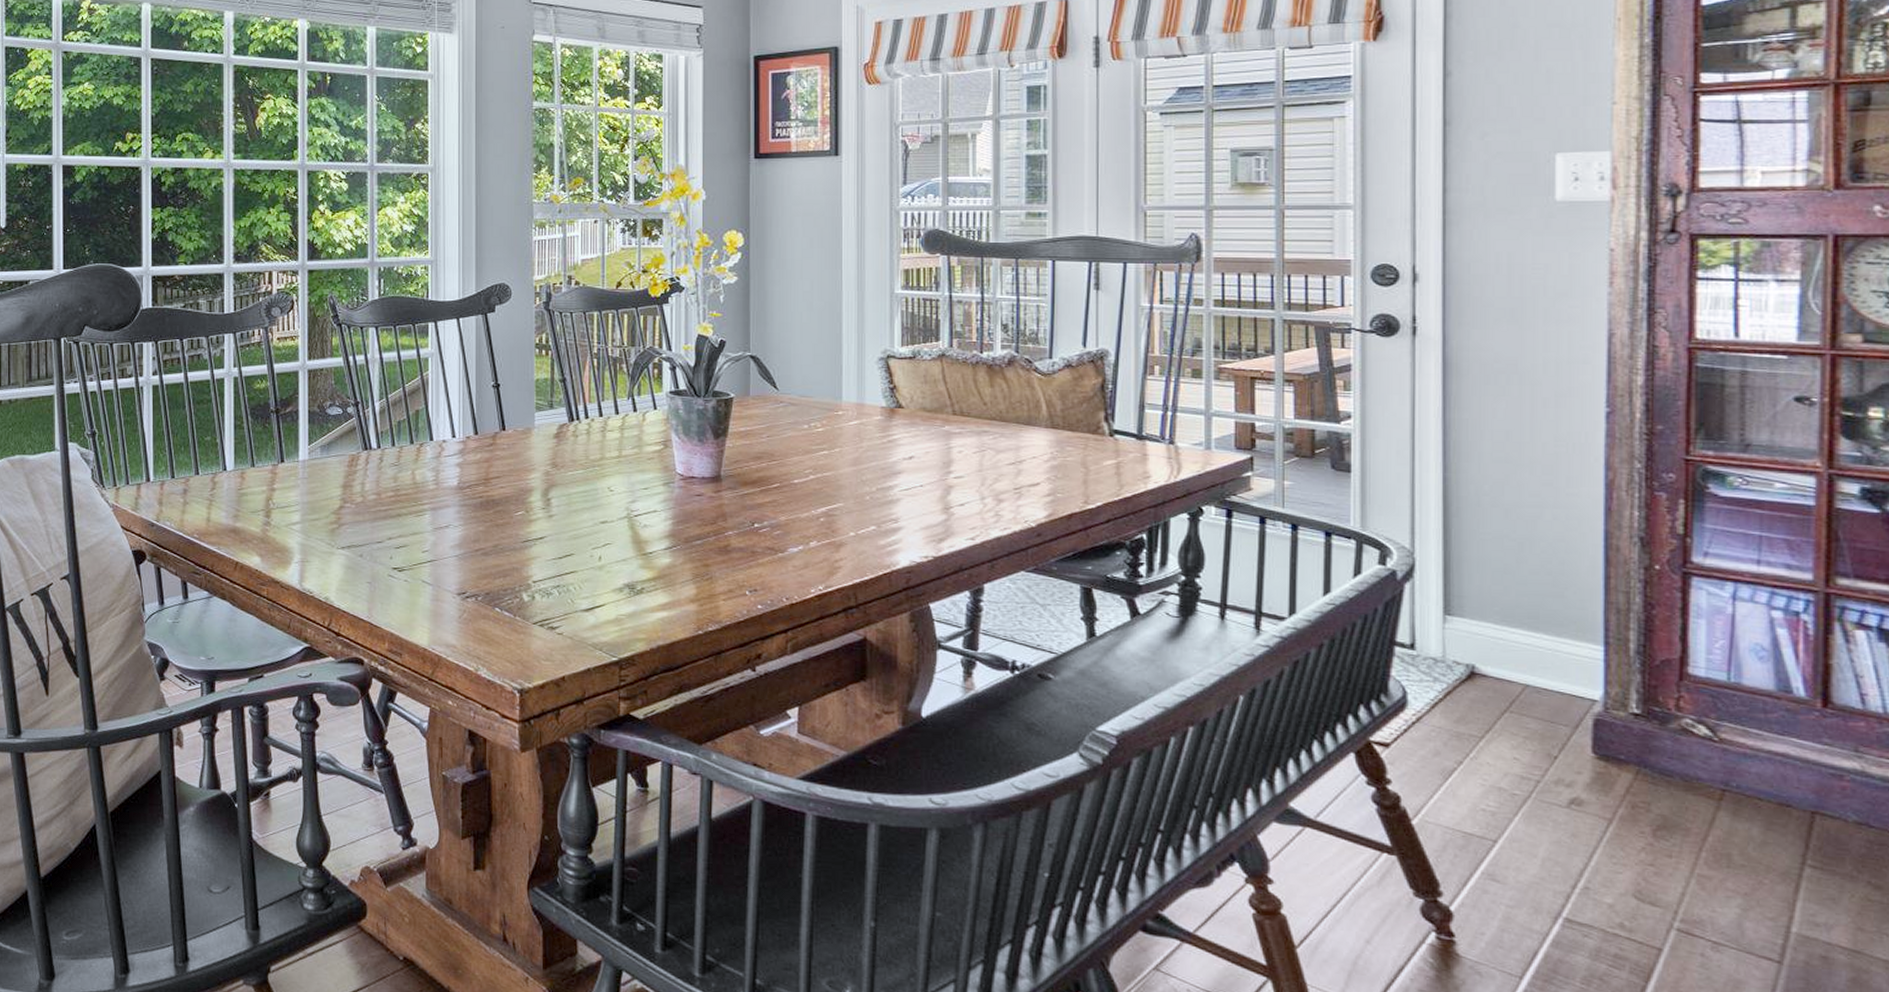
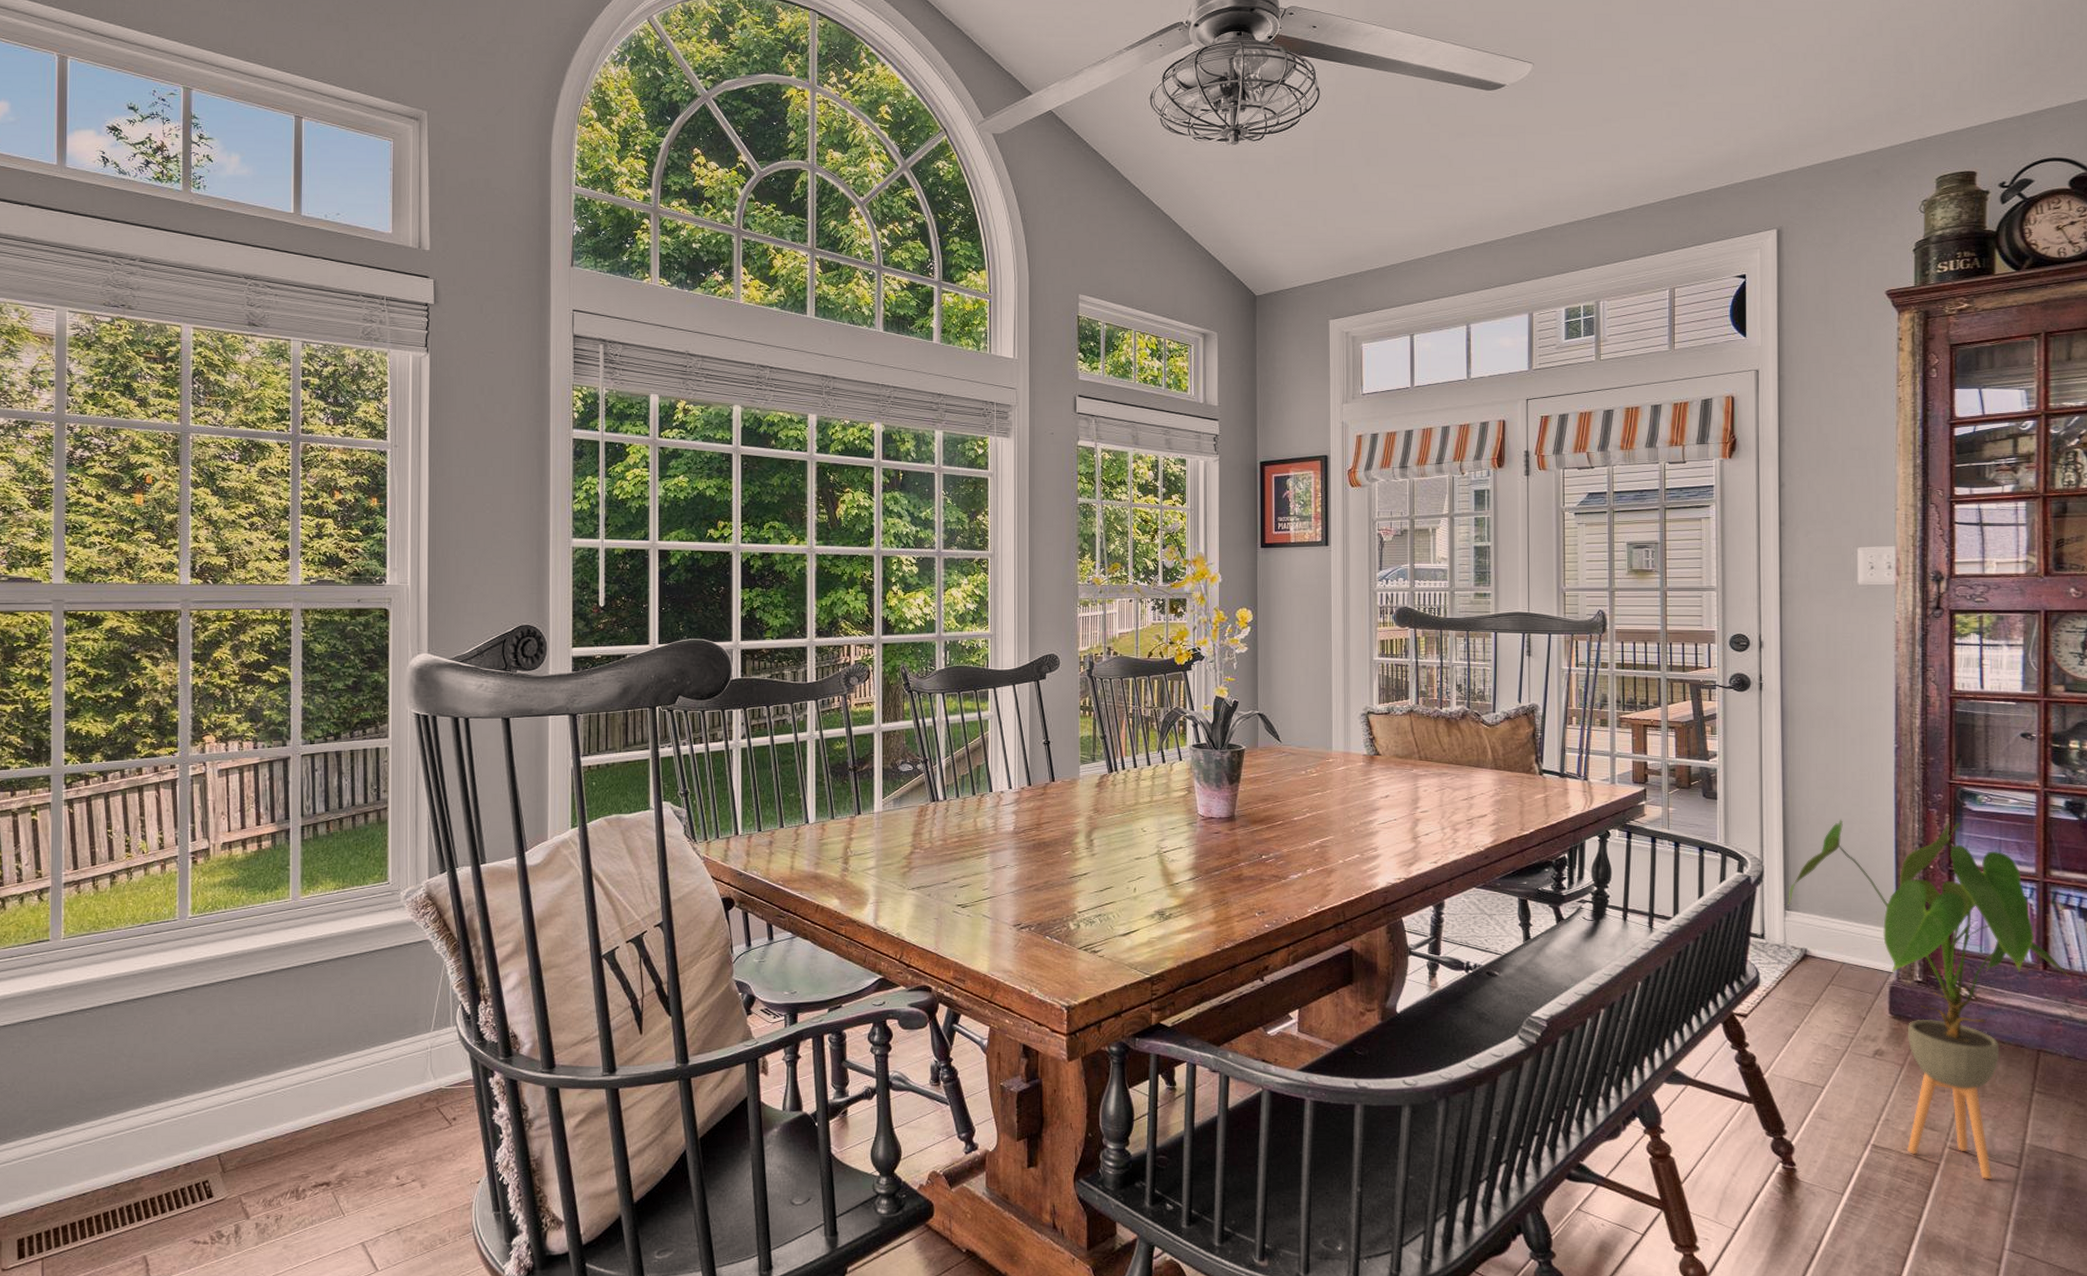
house plant: none [1449,501,1865,974] -> present [1788,819,2071,1179]

